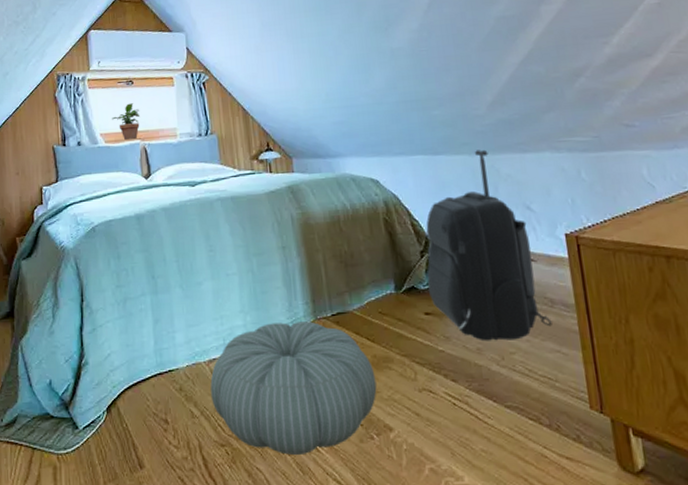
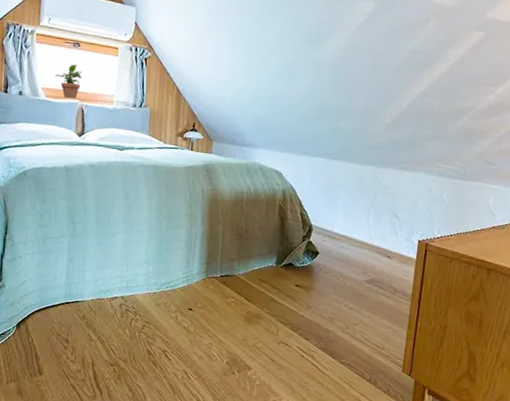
pouf: present [210,321,377,456] -> none [108,275,246,380]
rolling backpack: present [426,149,552,341] -> none [302,161,392,315]

